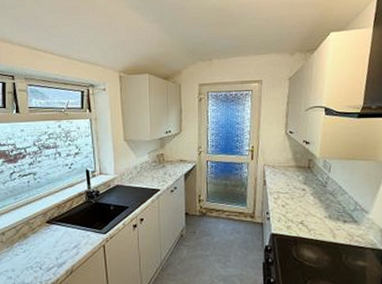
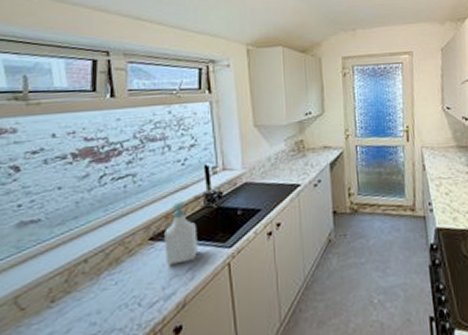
soap bottle: none [57,196,81,242] -> present [164,201,198,265]

